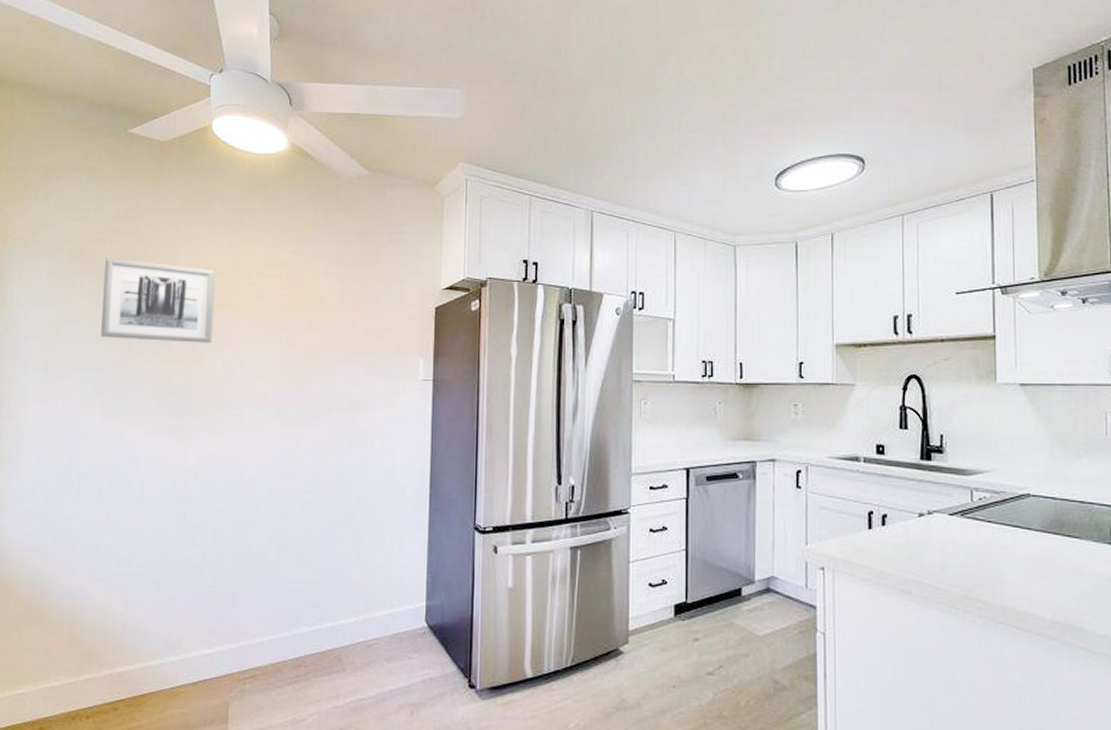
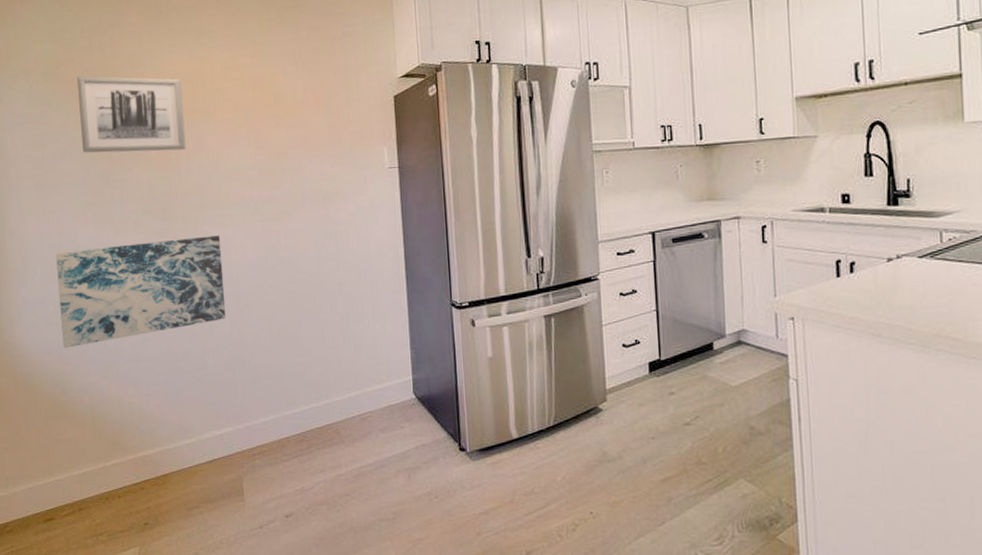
wall art: none [49,435,237,546] -> present [56,235,226,348]

